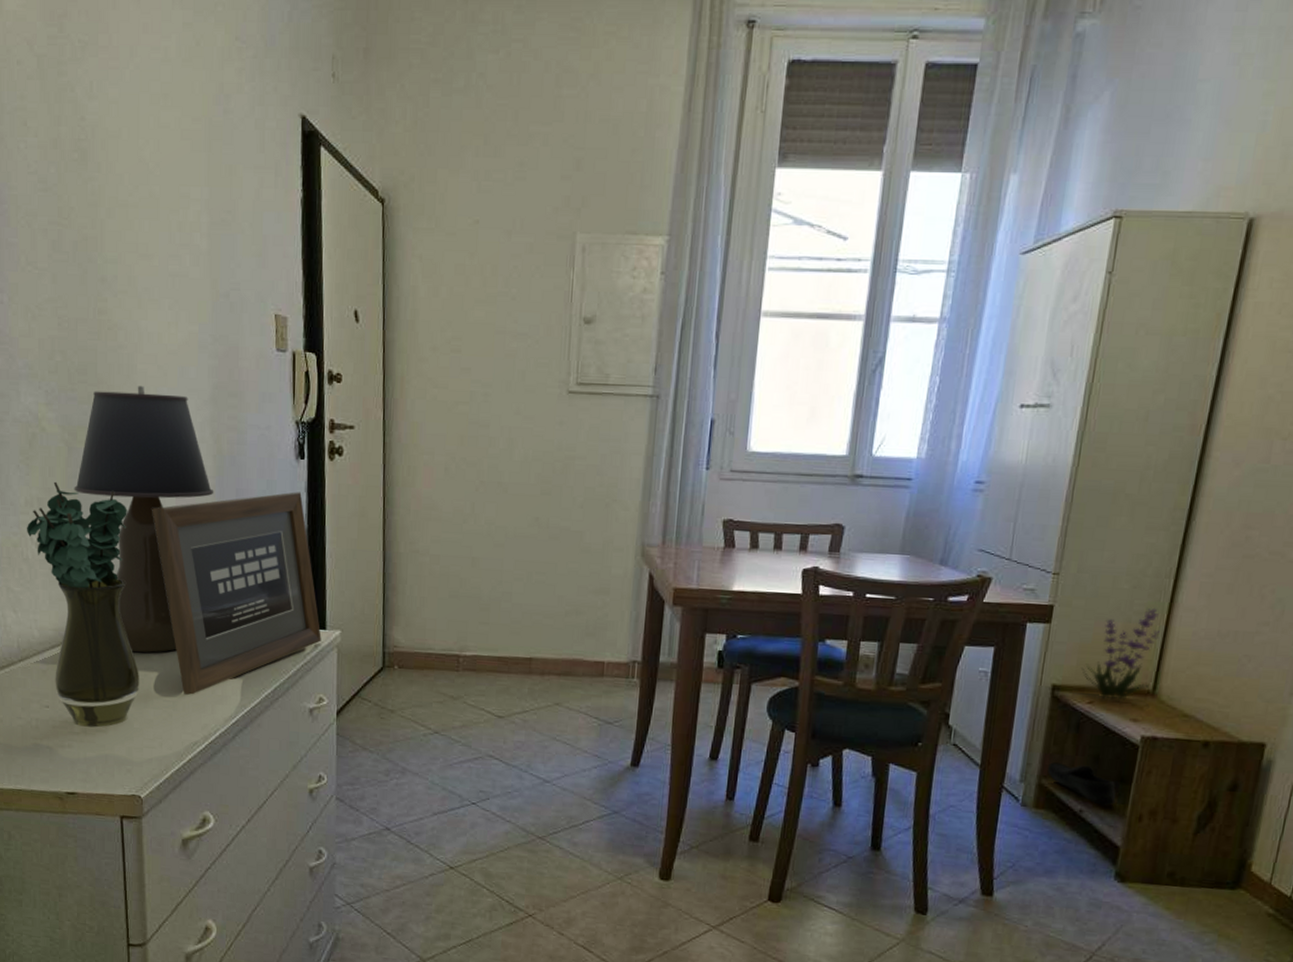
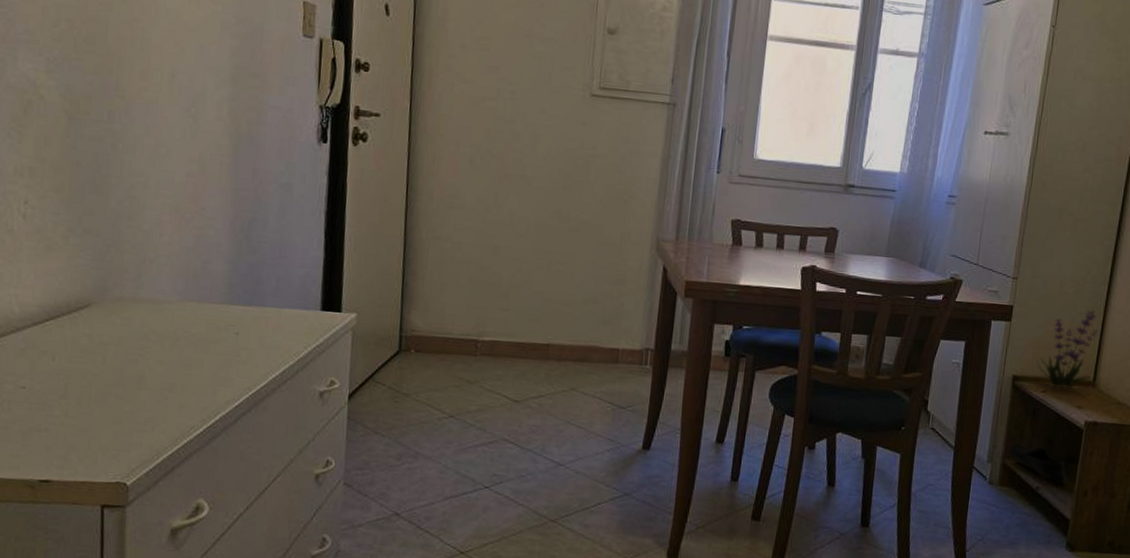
vase: present [26,481,139,728] -> none [13,151,134,411]
table lamp: present [74,386,214,653] -> none [72,60,229,332]
picture frame: present [152,492,322,695] -> none [159,174,336,377]

